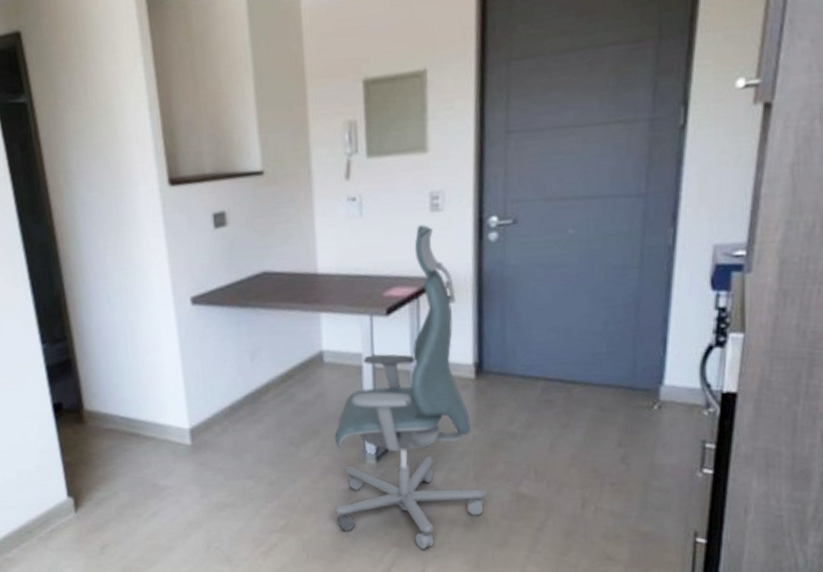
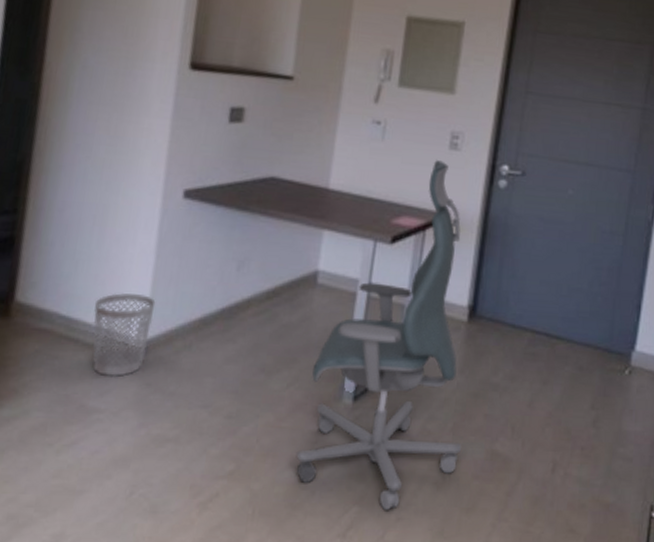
wastebasket: none [143,392,192,461] -> present [92,293,156,378]

